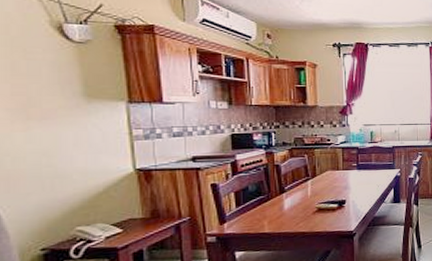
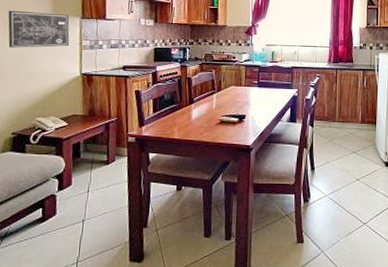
wall art: none [14,95,113,143] -> present [8,10,70,48]

